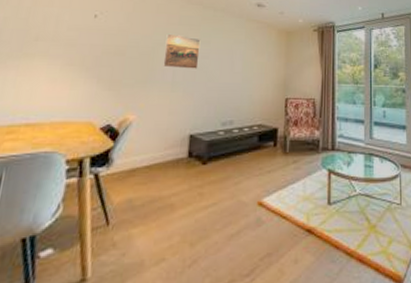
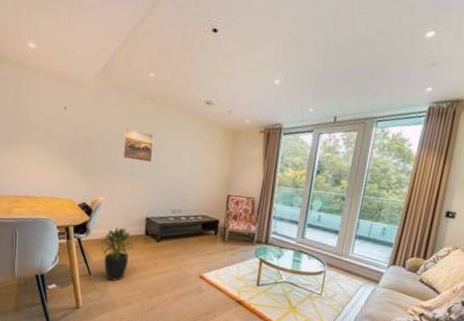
potted plant: none [125,151,176,228] -> present [99,227,136,281]

